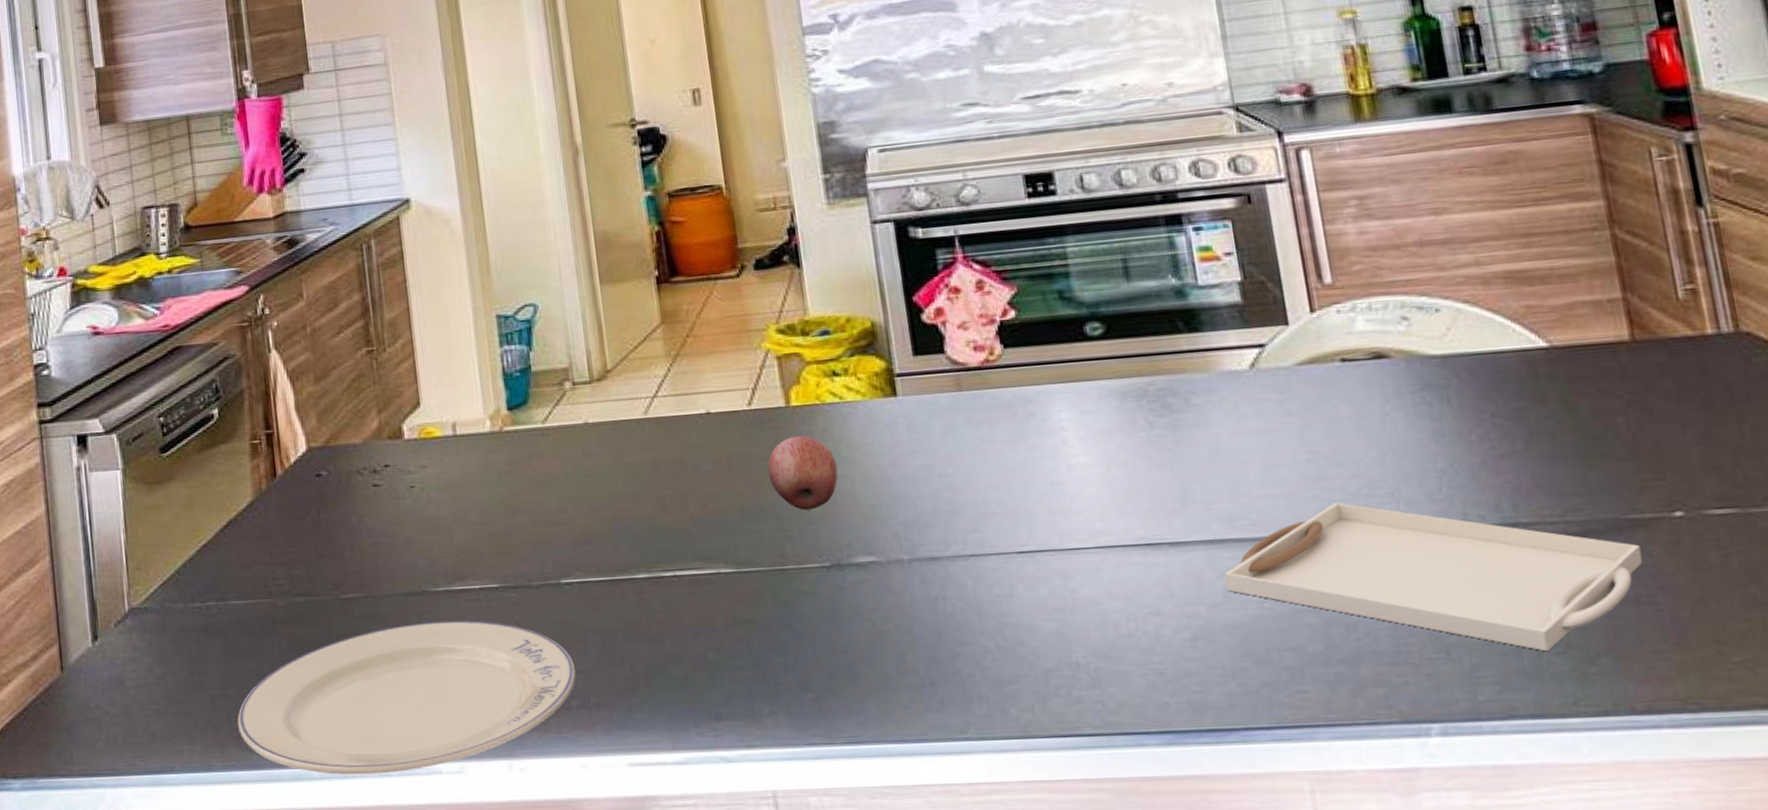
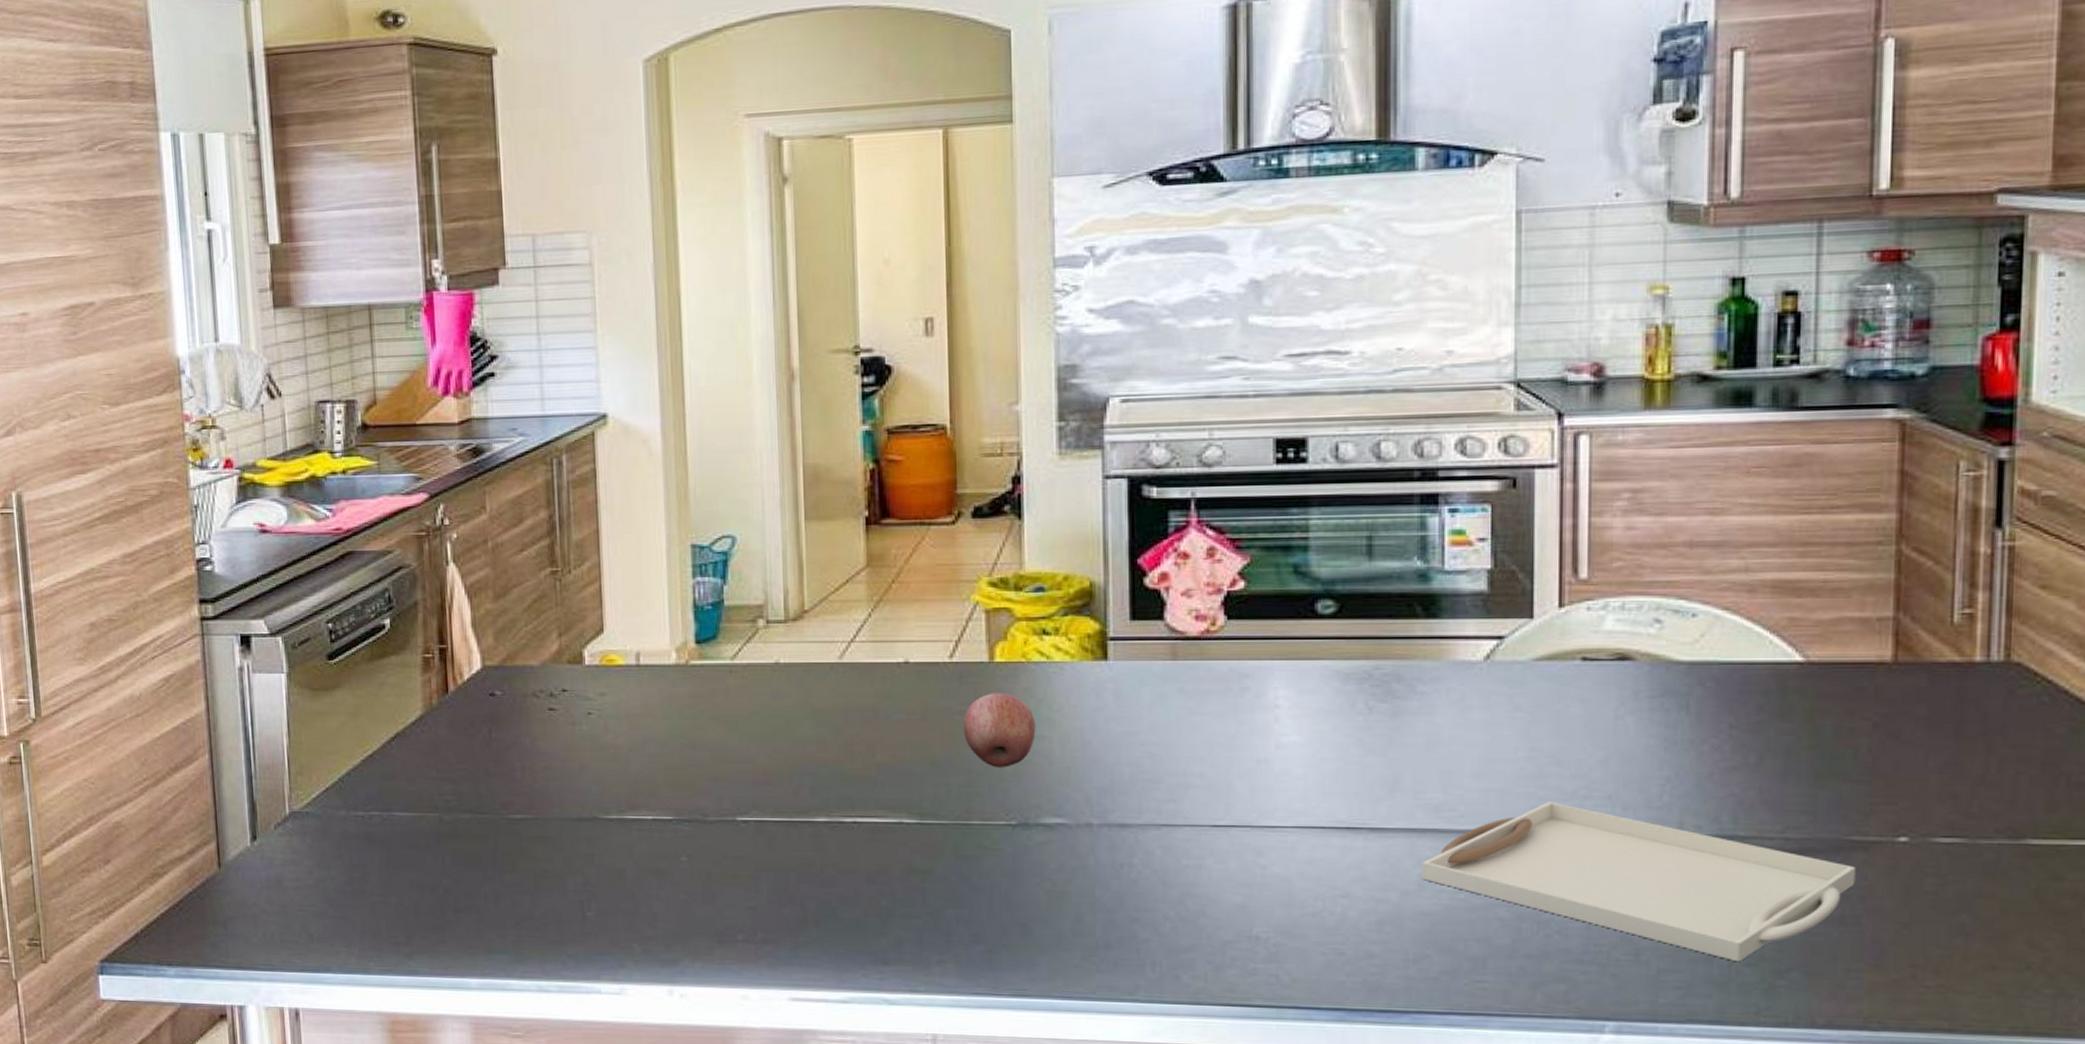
plate: present [237,620,577,775] -> none [396,848,746,989]

